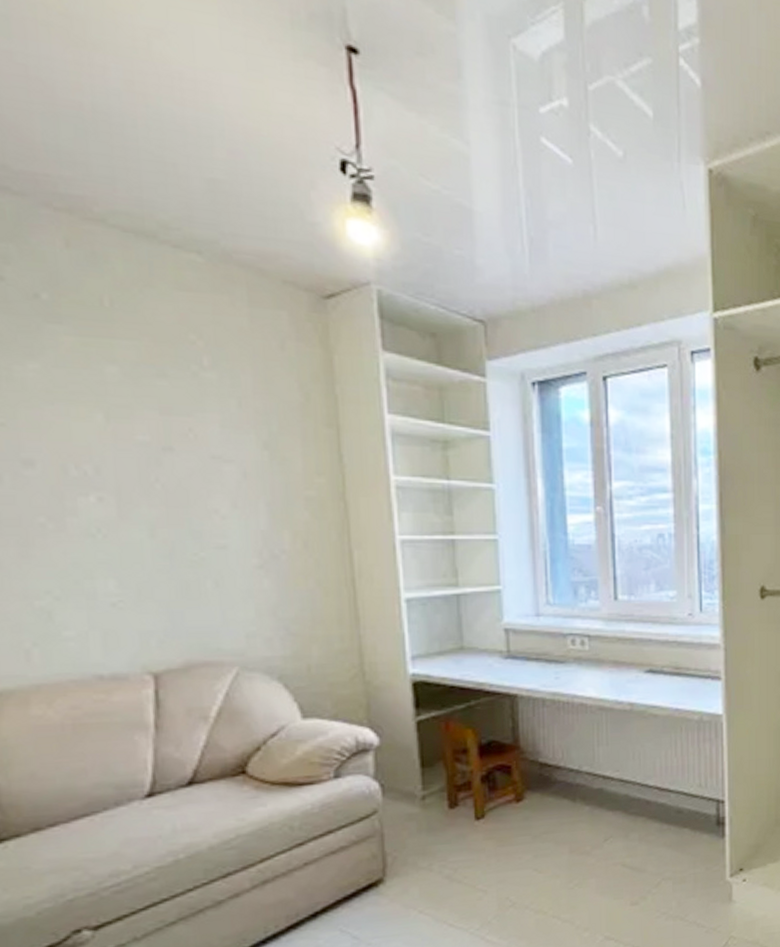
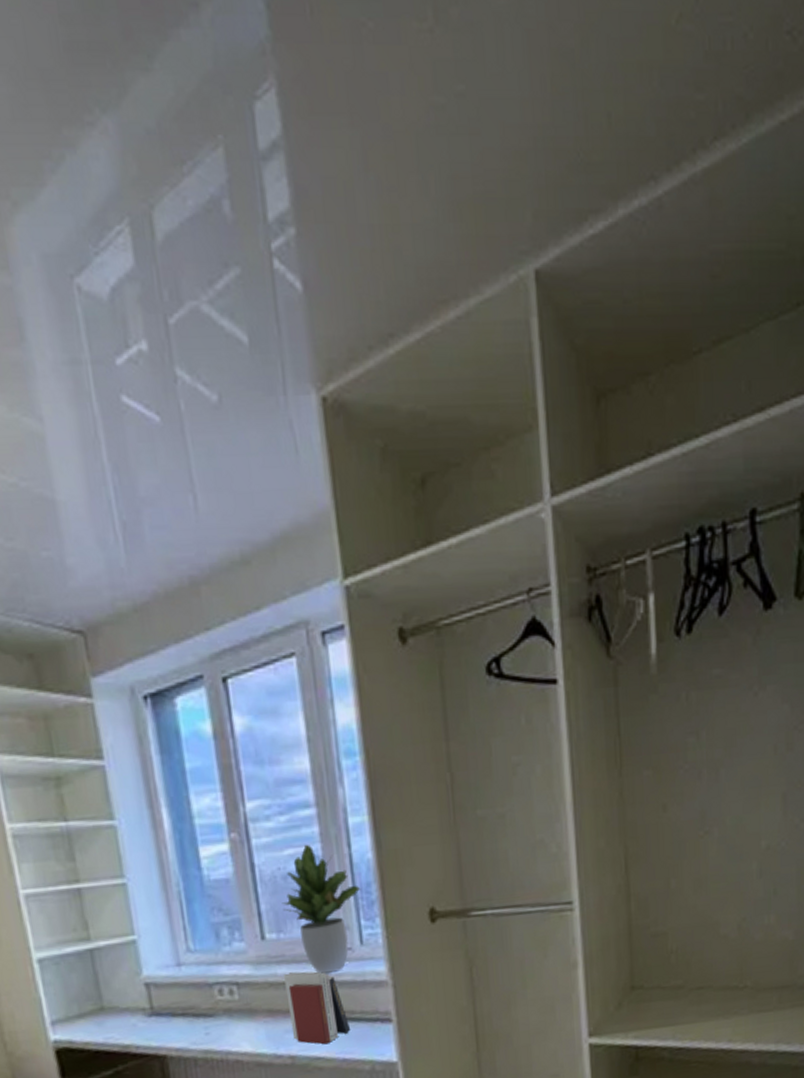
books: none [631,630,685,695] -> present [284,971,351,1045]
potted plant: none [635,522,705,633] -> present [281,844,361,974]

